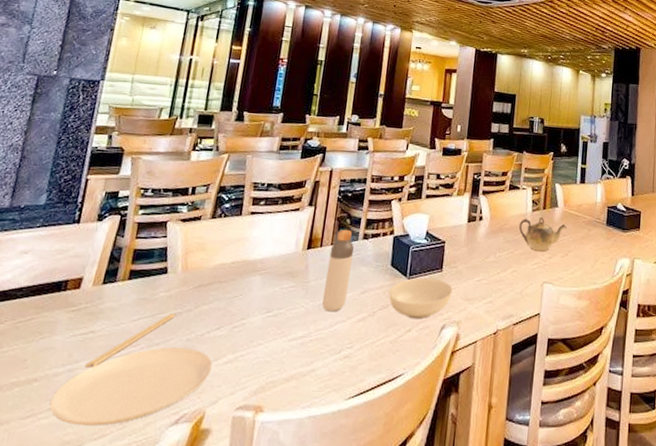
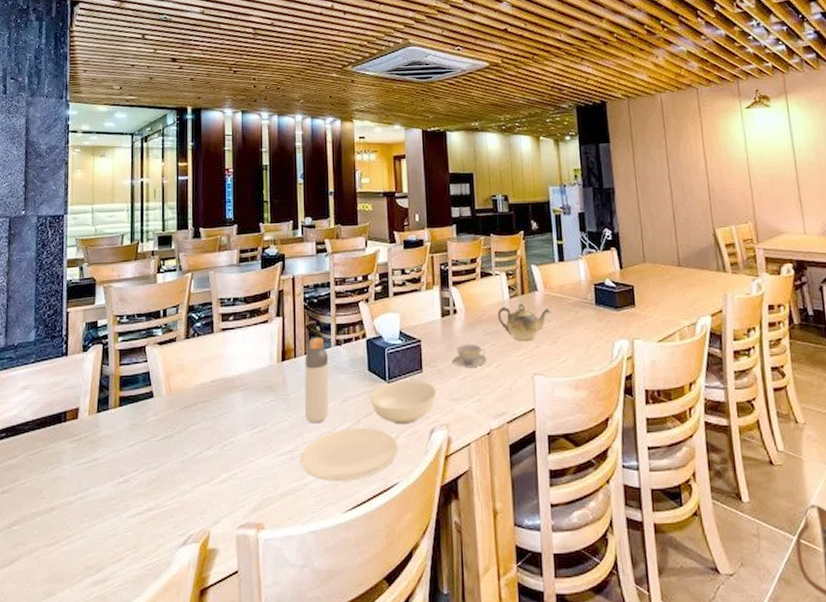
plate: present [49,347,213,426] -> none [69,470,210,550]
chopsticks: present [84,314,177,368] -> none [94,437,168,494]
plate: none [310,318,409,369] -> present [301,427,399,481]
teacup: none [471,249,504,271] -> present [452,343,487,367]

